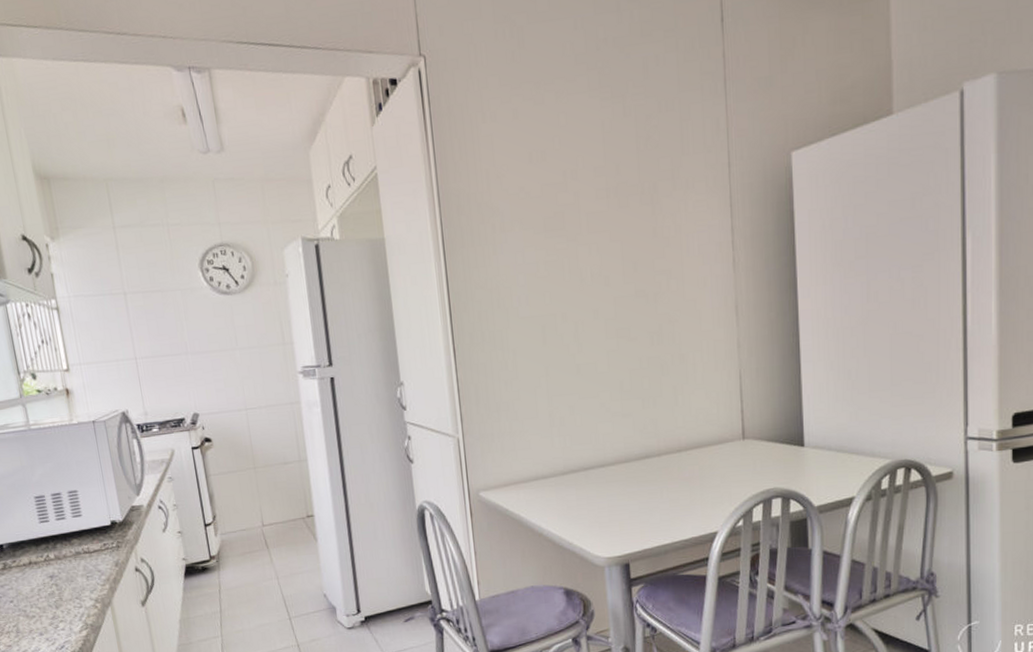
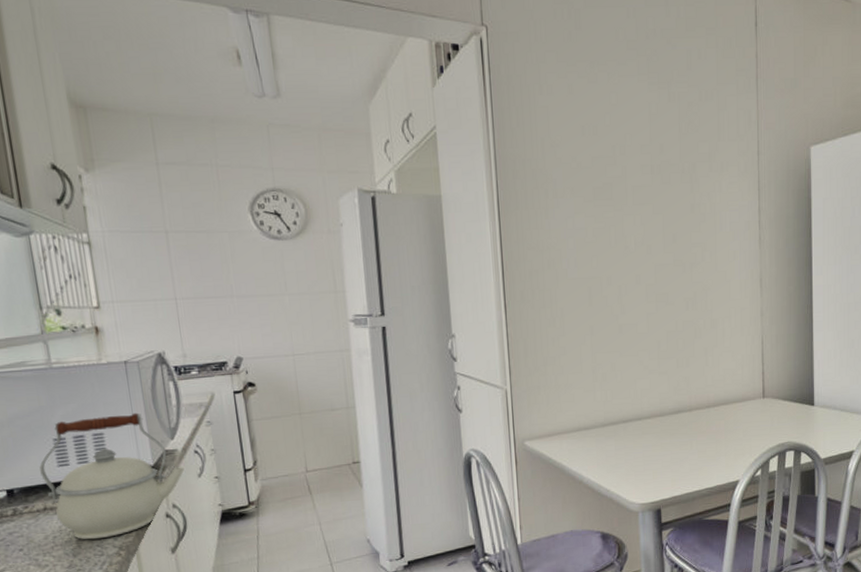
kettle: none [24,470,151,593] -> present [39,412,185,540]

